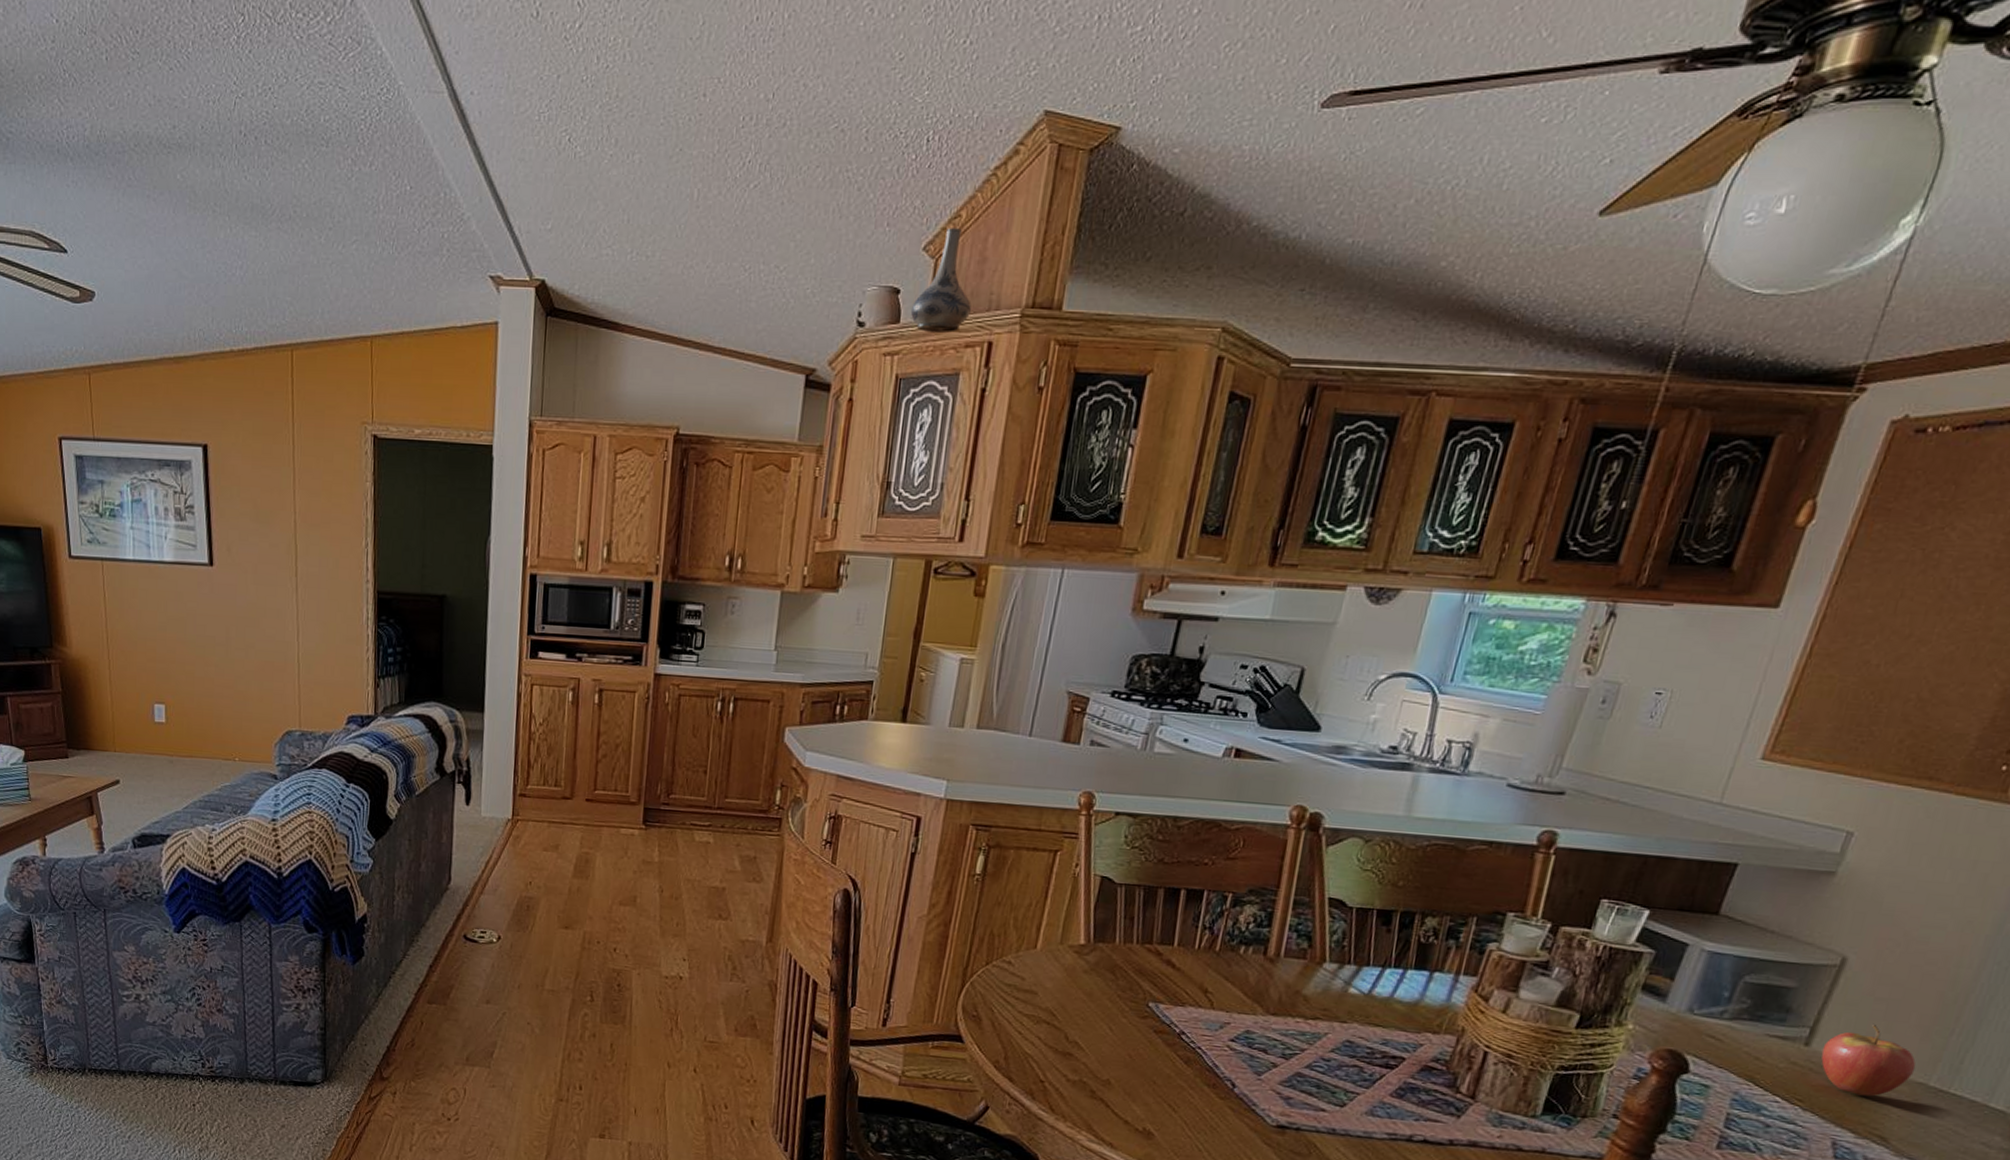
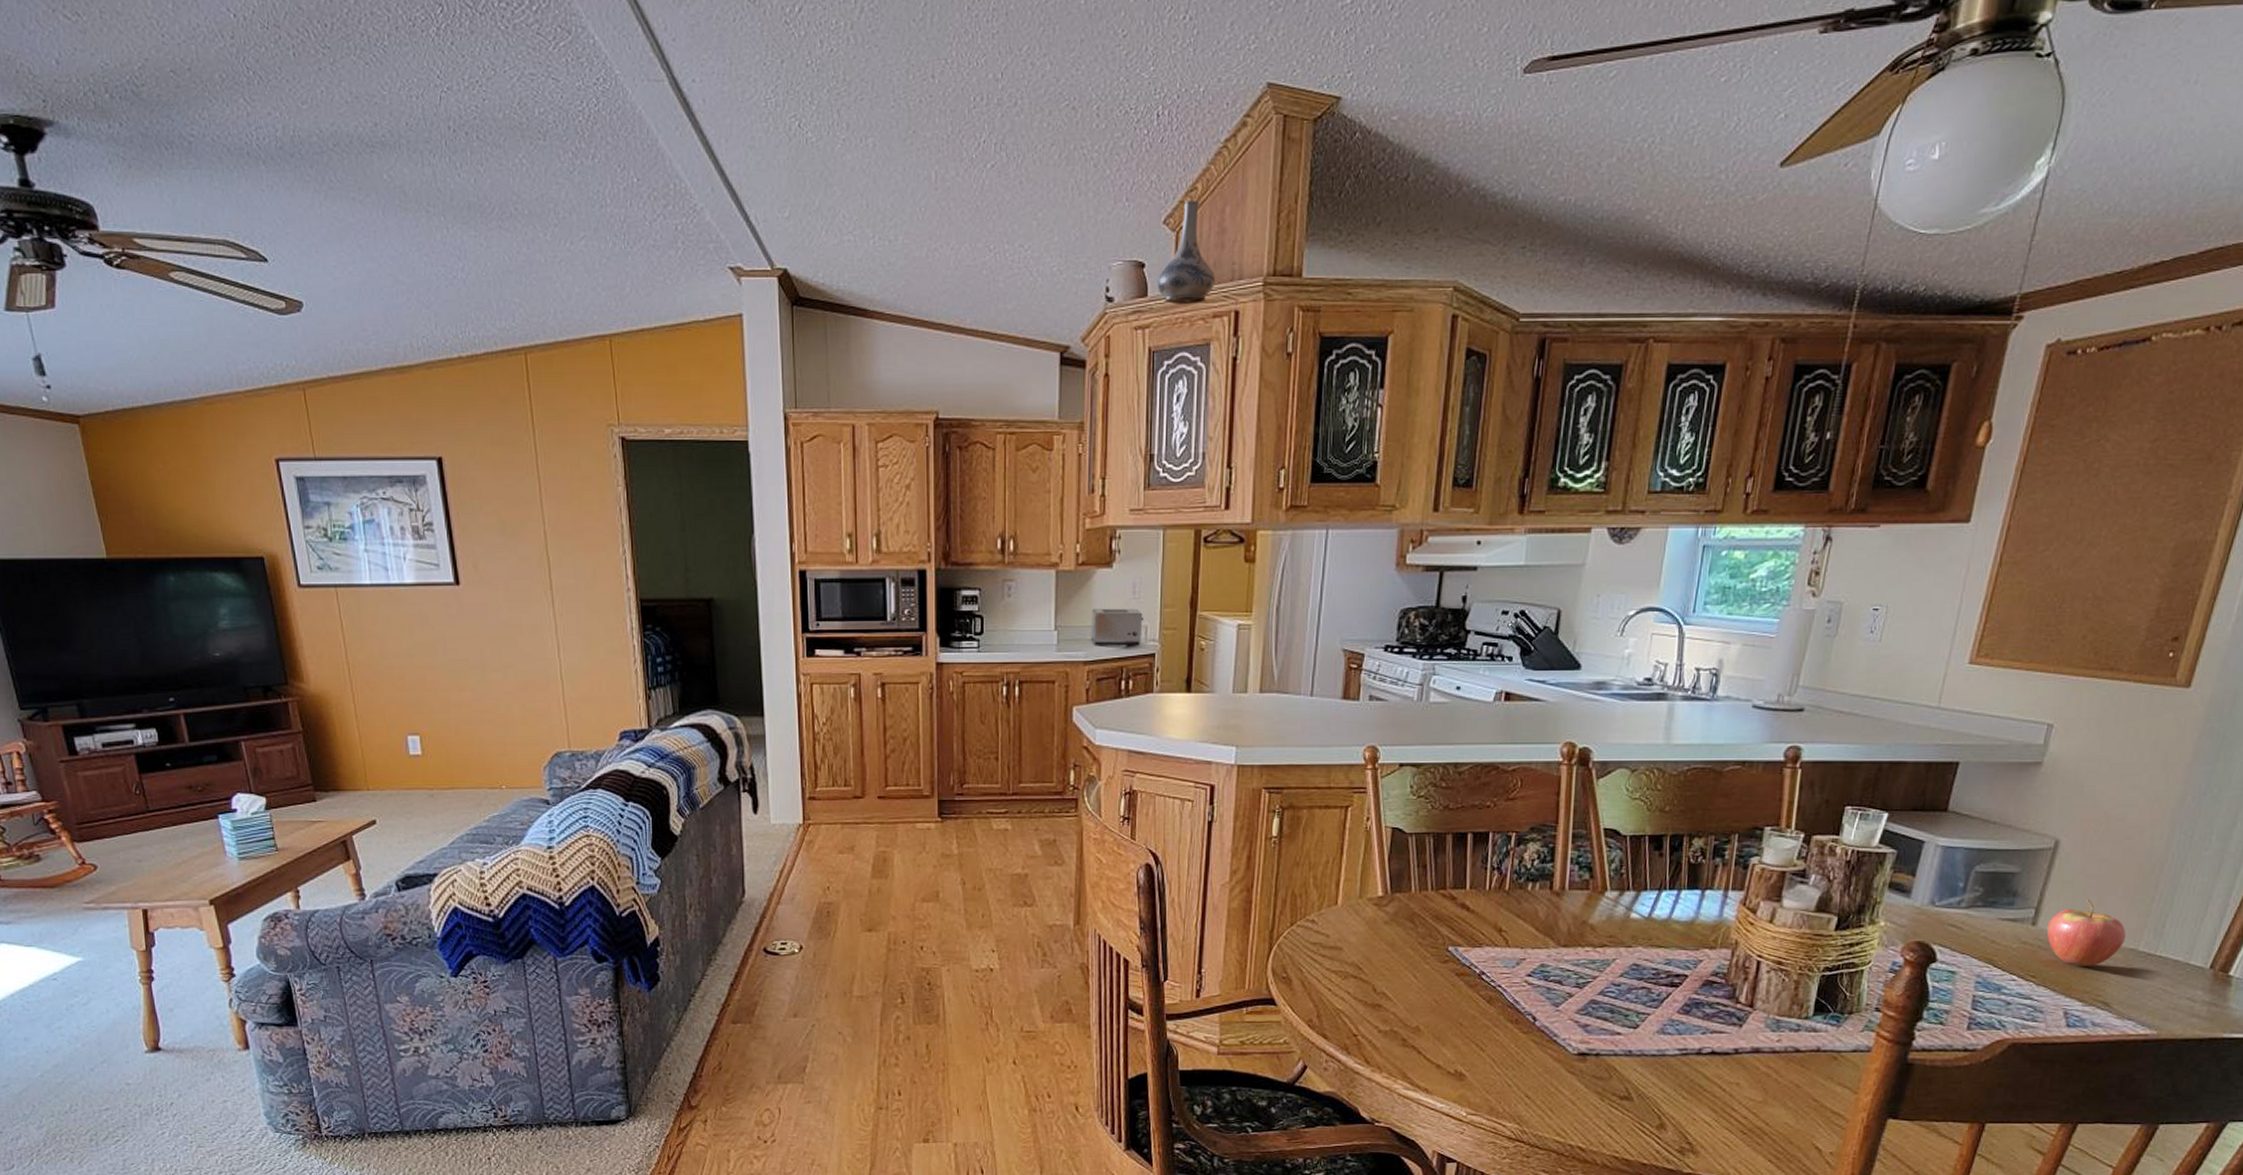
toaster: none [810,631,865,672] -> present [1091,608,1143,646]

